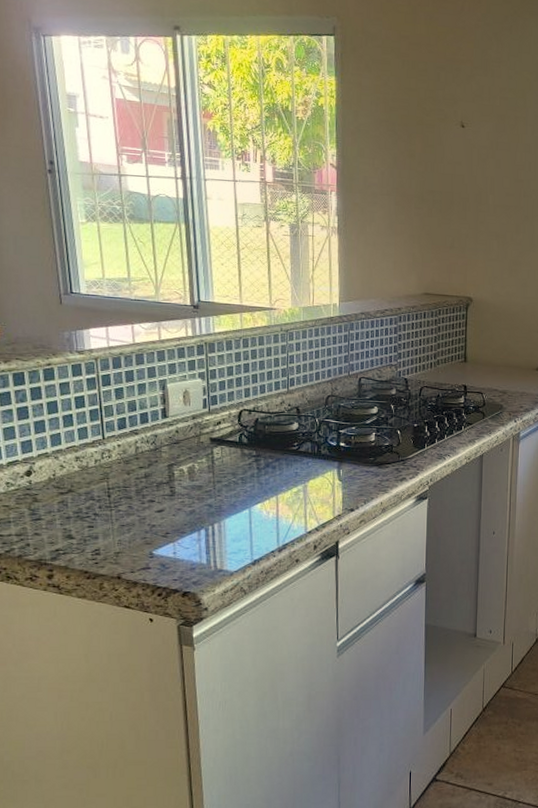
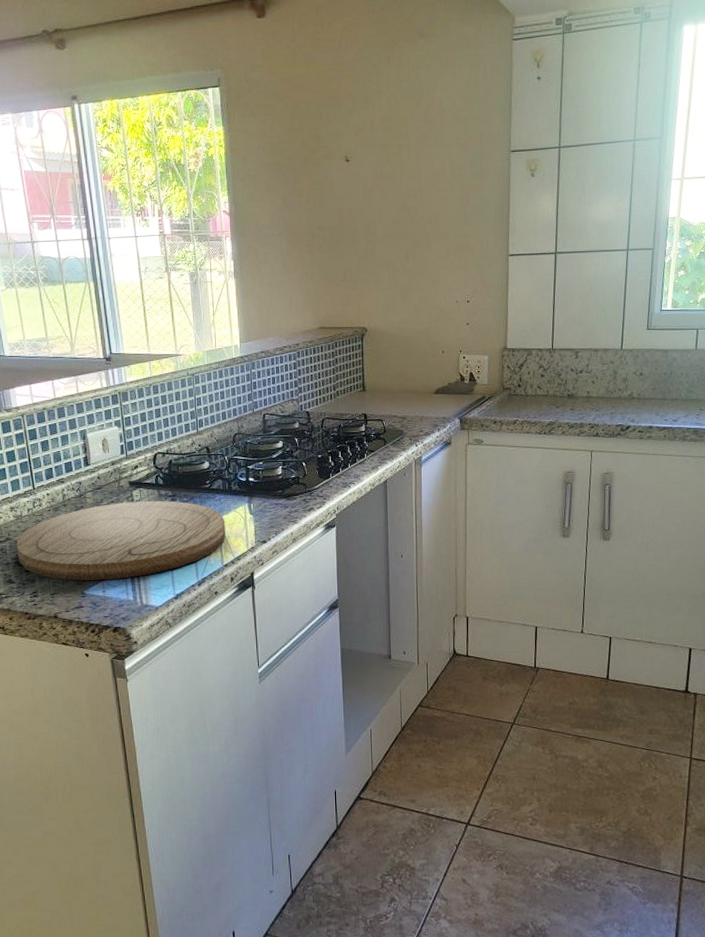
cutting board: none [79,459,312,541] -> present [16,500,226,581]

